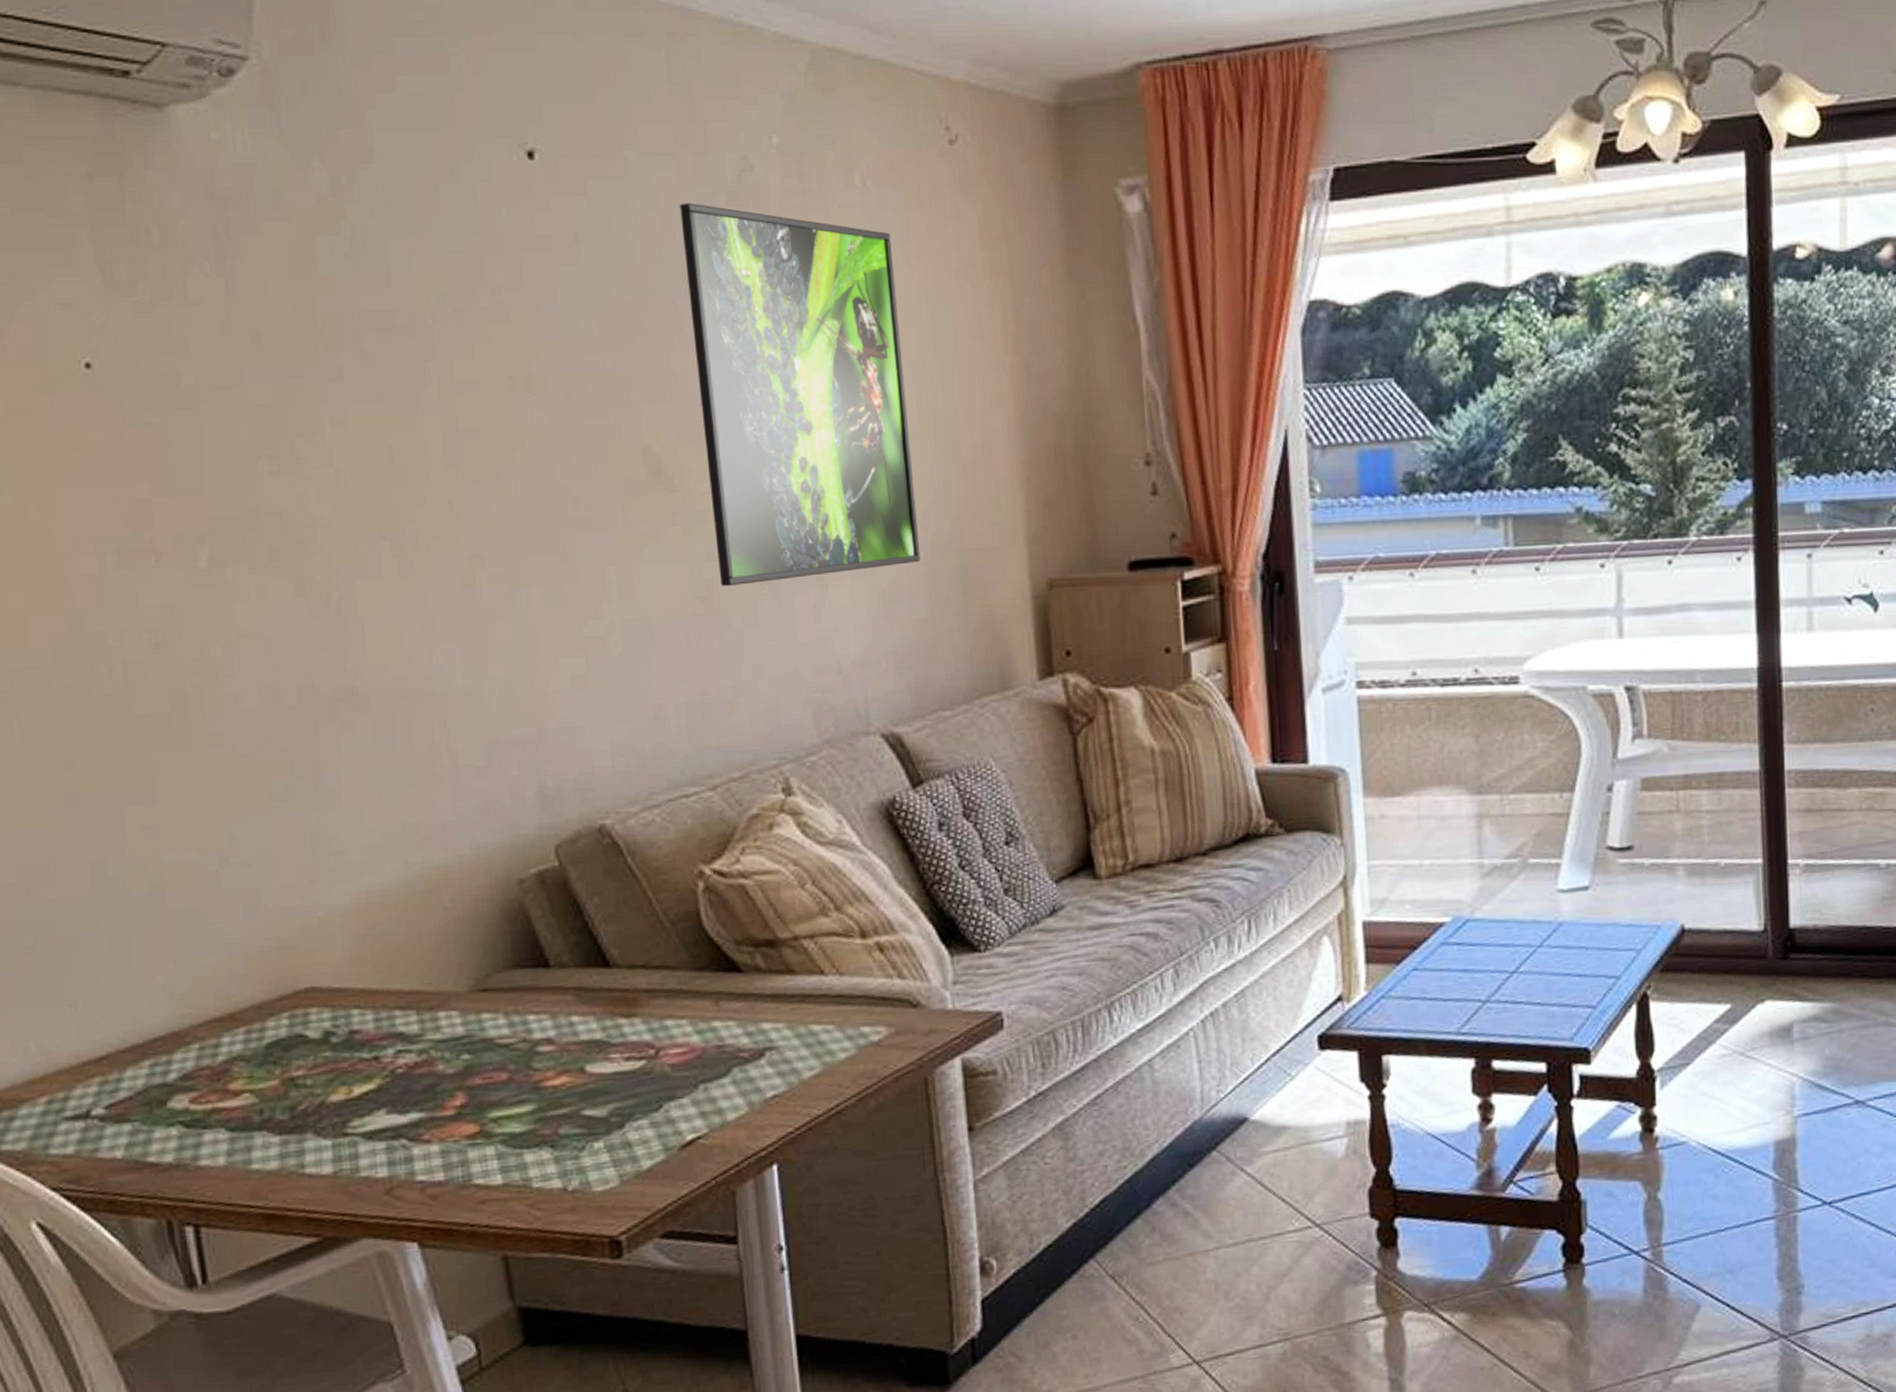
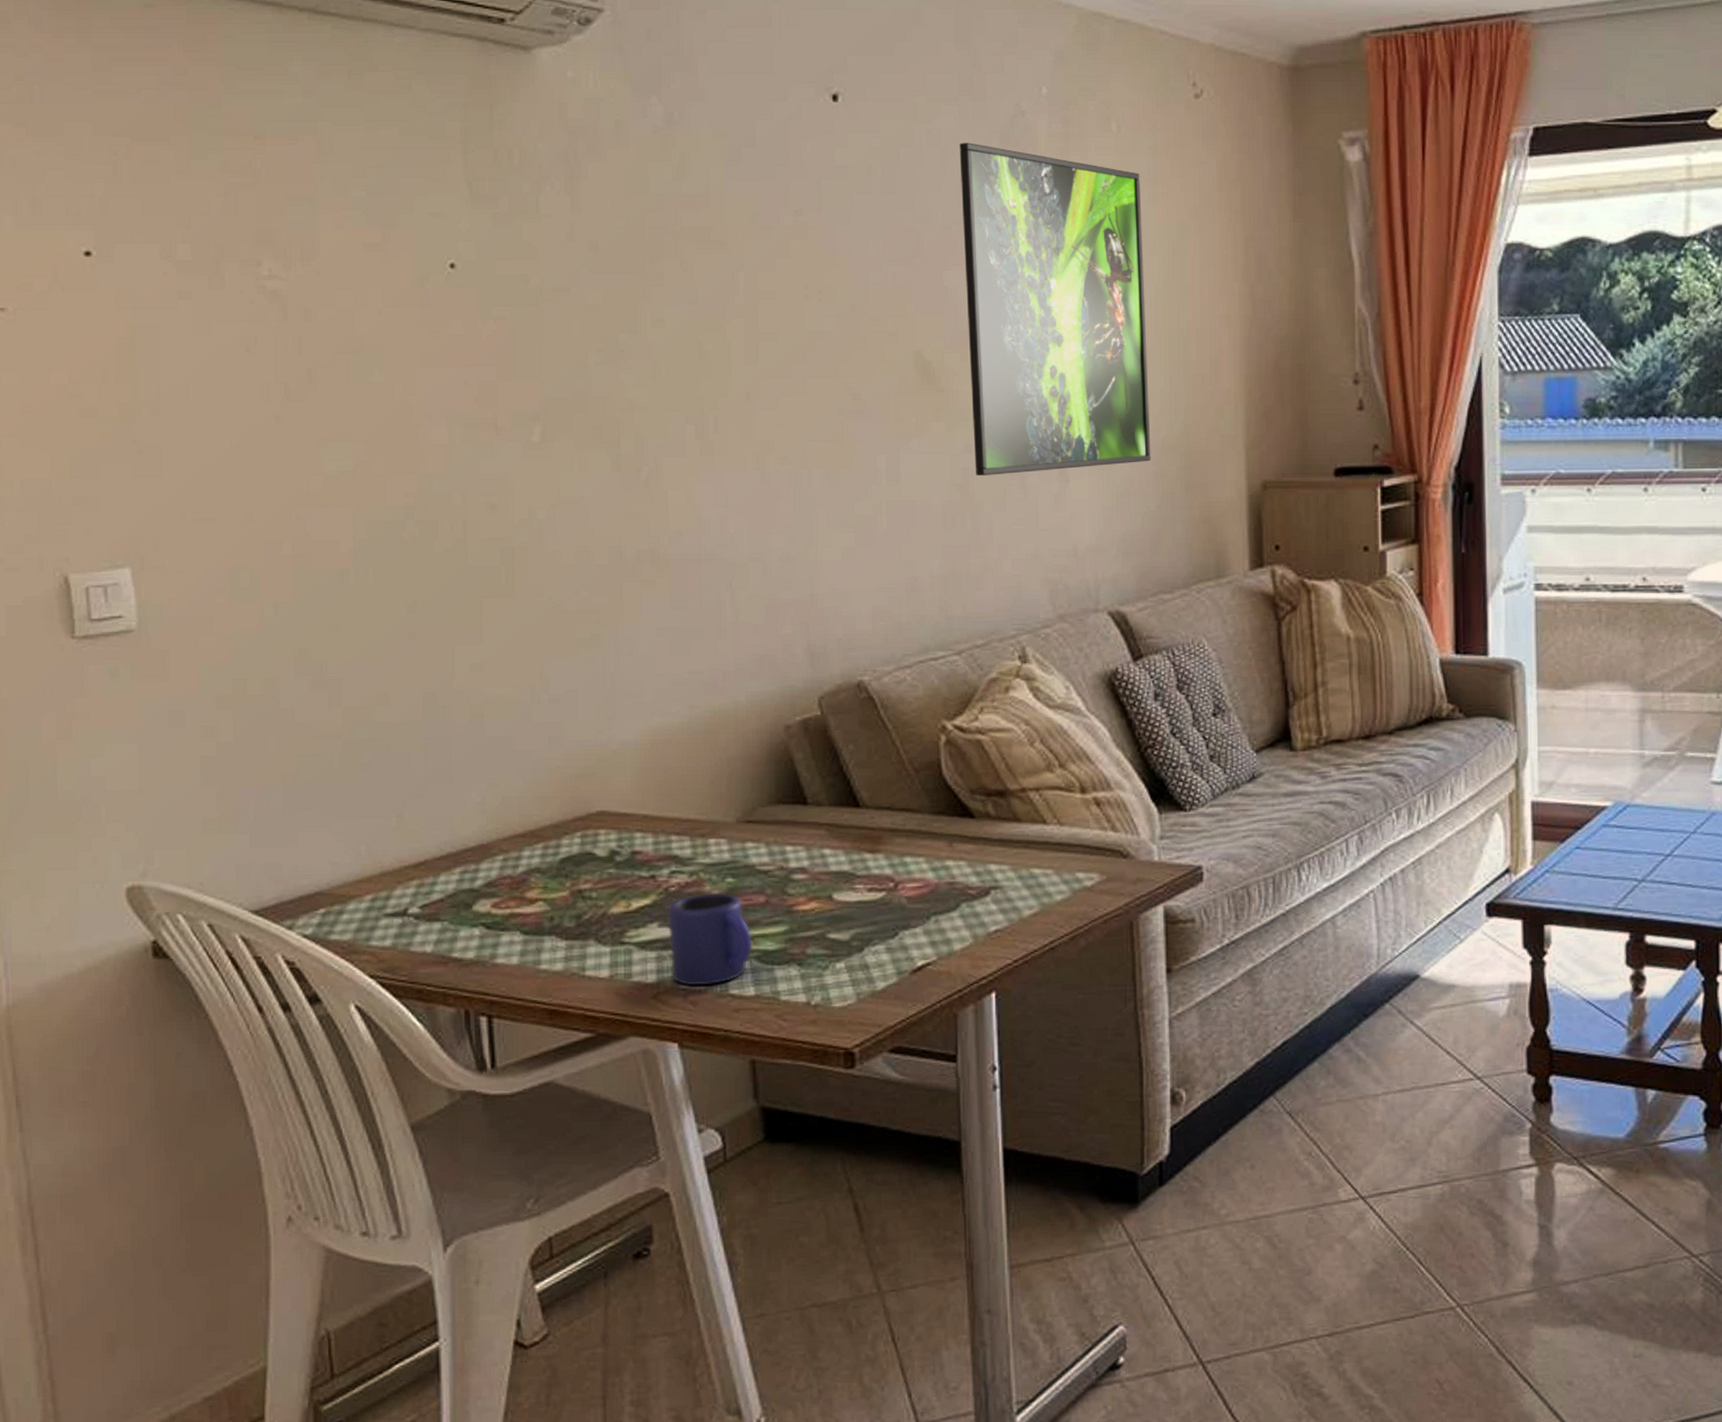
mug: none [396,1072,496,1178] -> present [668,893,752,986]

